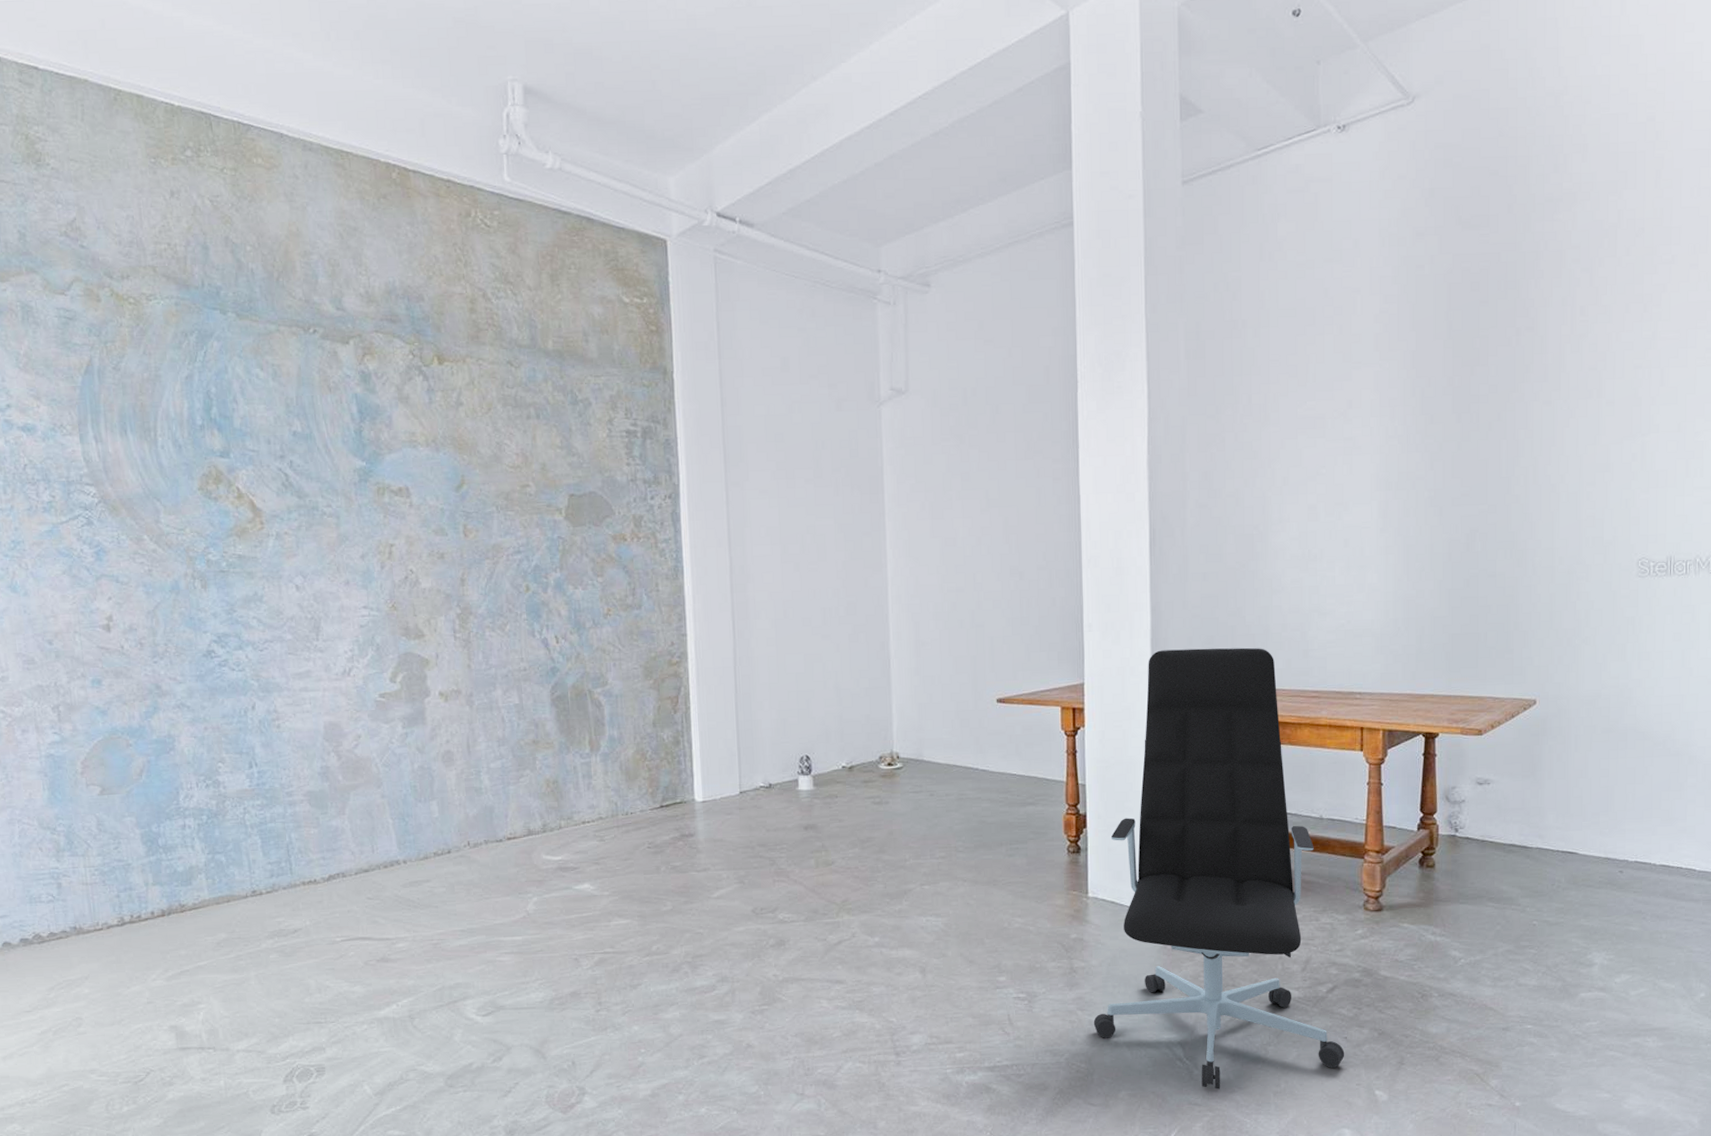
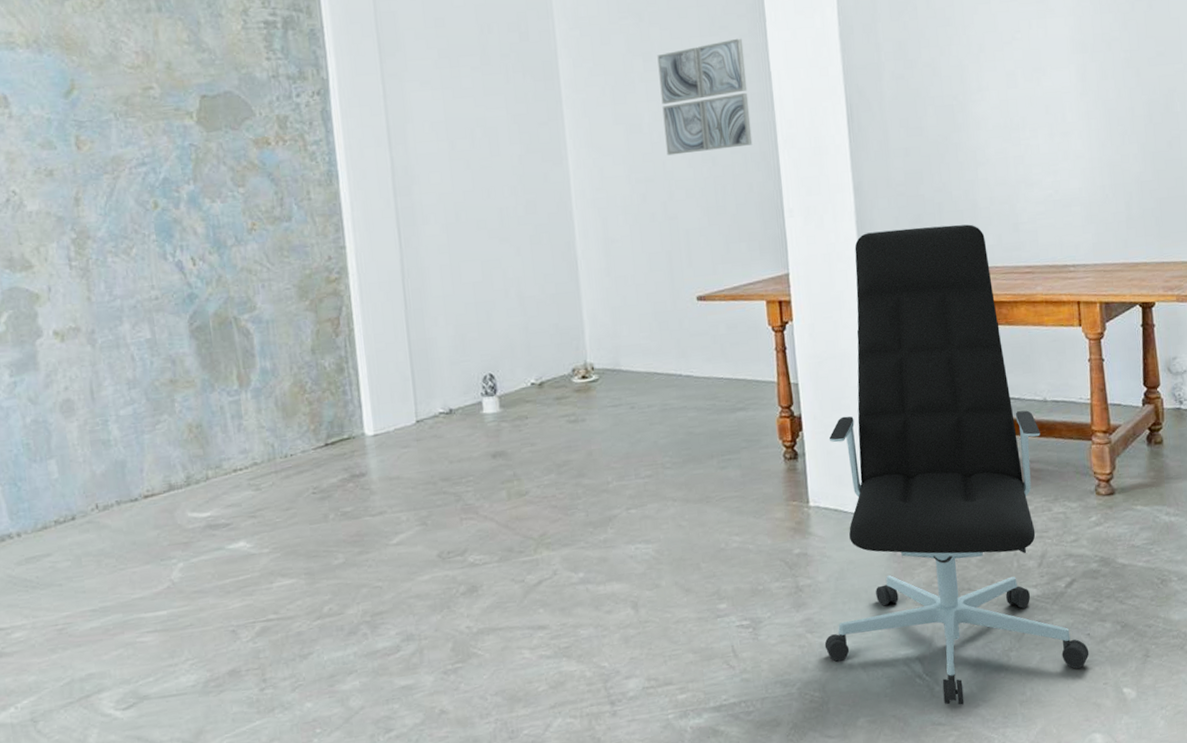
wall art: none [974,462,1058,568] -> present [657,38,753,156]

